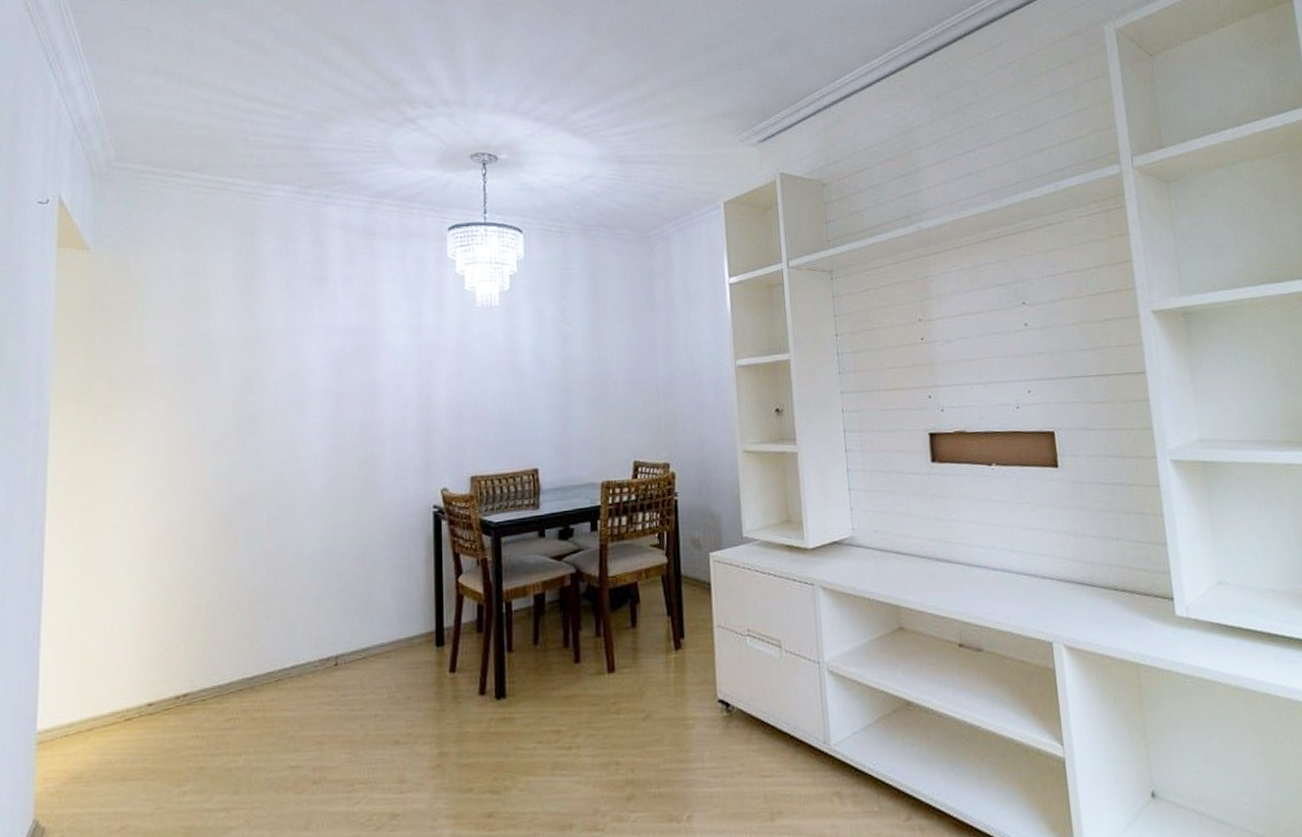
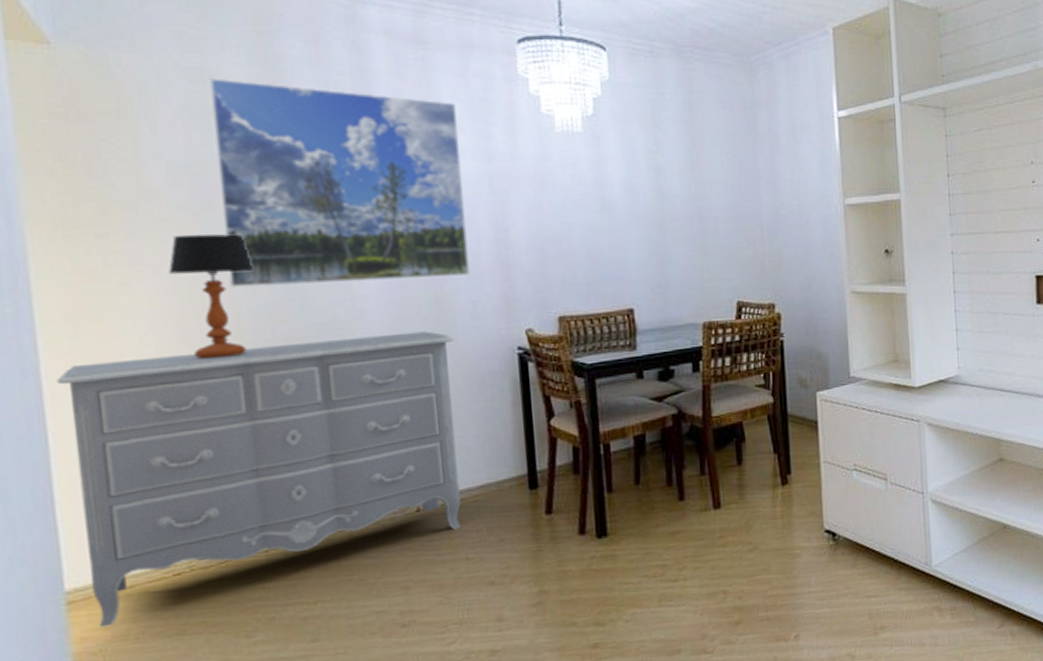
dresser: none [55,490,379,769] -> present [56,331,461,628]
table lamp: none [154,403,219,516] -> present [169,234,253,360]
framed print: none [200,271,398,451] -> present [208,78,471,288]

